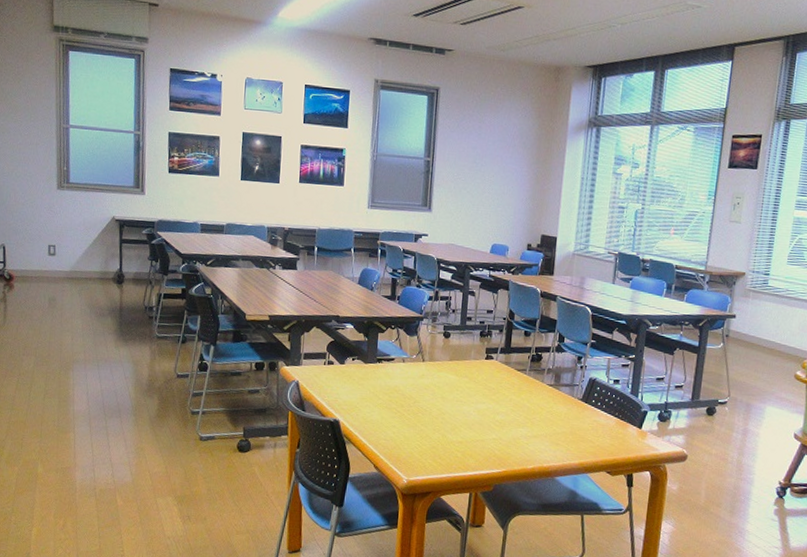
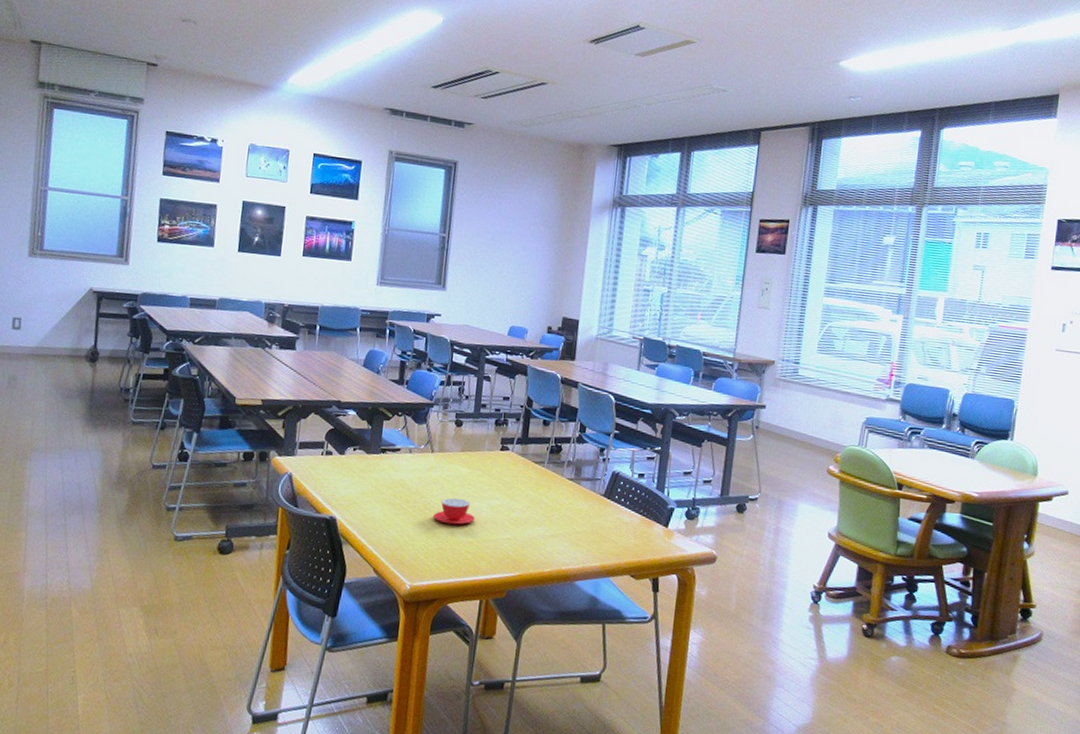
teacup: none [426,402,464,427] -> present [433,497,475,525]

